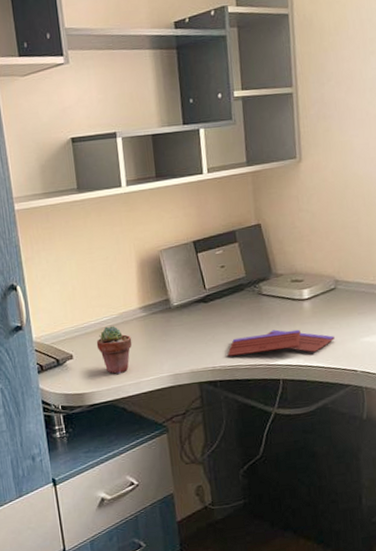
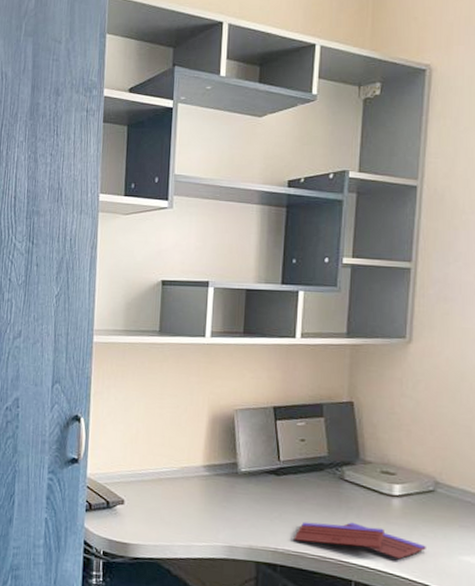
potted succulent: present [96,326,132,374] -> none [151,478,190,532]

